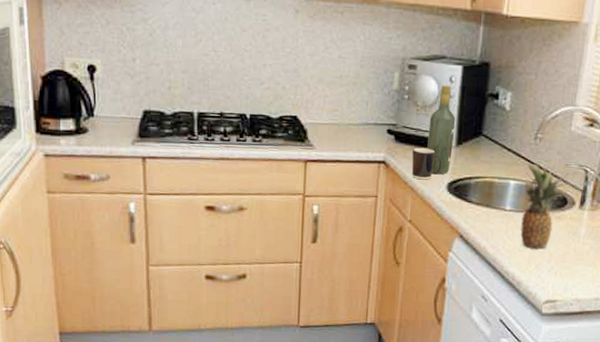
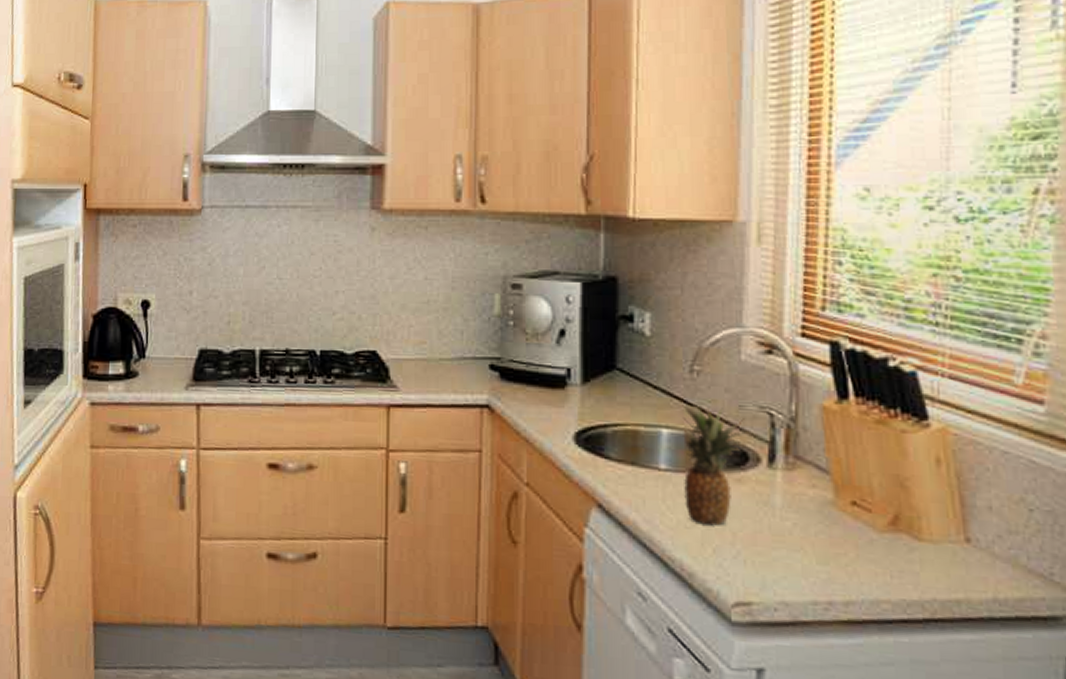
mug: present [411,147,442,180] -> none [524,386,565,429]
wine bottle: present [427,85,456,174] -> none [543,307,579,421]

